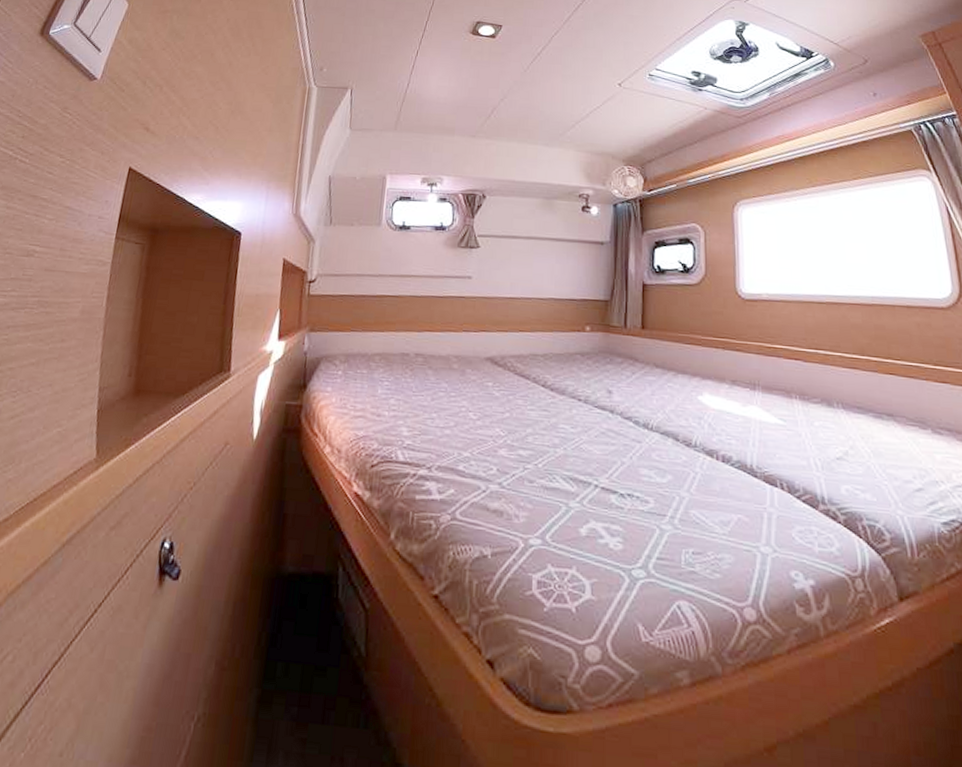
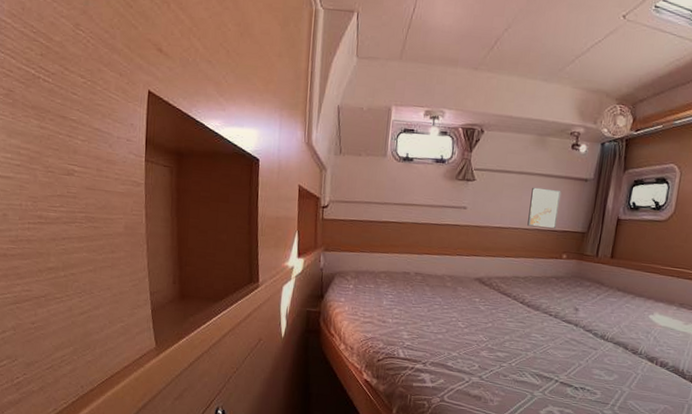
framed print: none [542,252,576,298] -> present [527,187,562,229]

